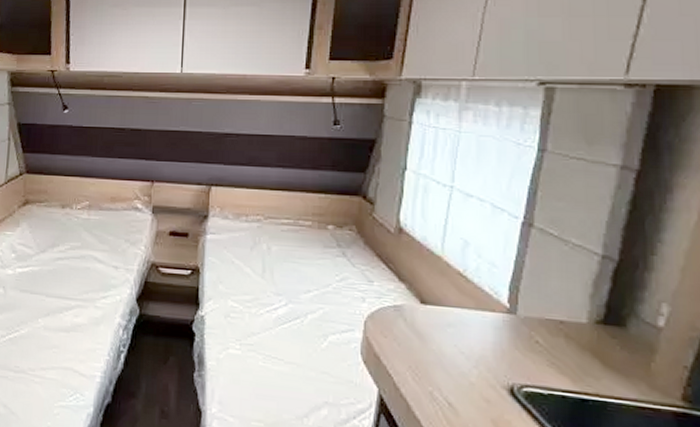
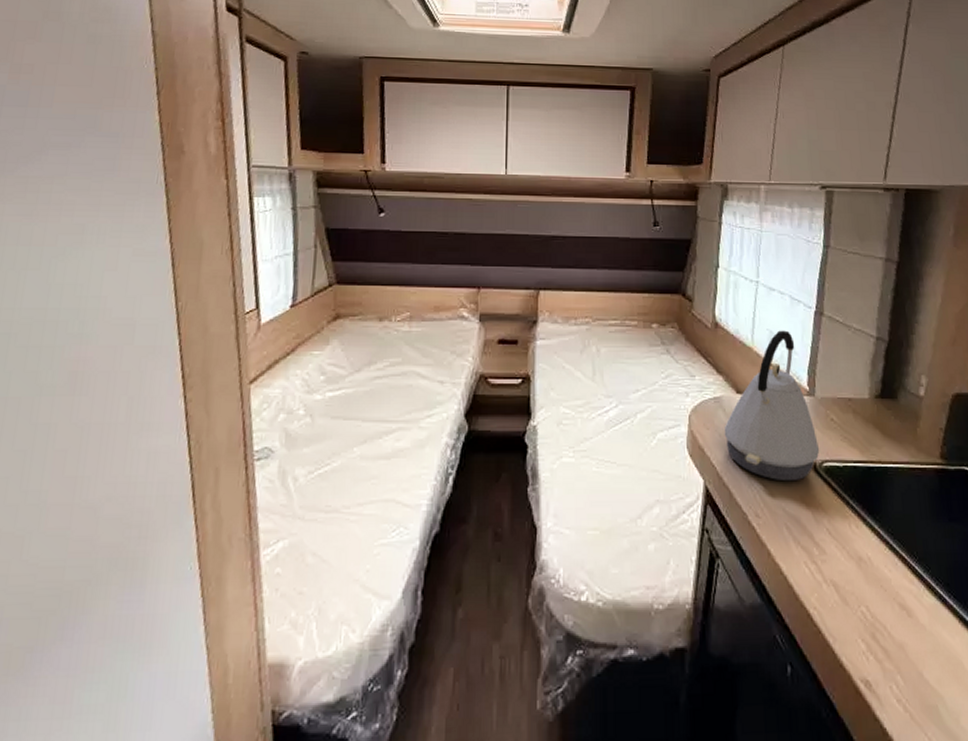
kettle: none [403,240,520,403] -> present [724,330,820,482]

